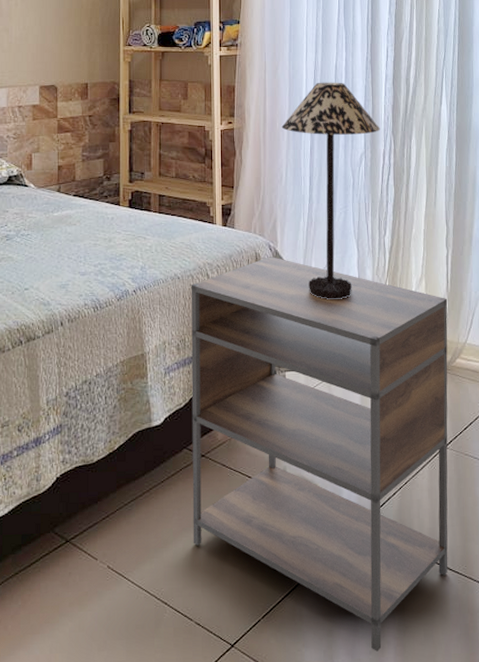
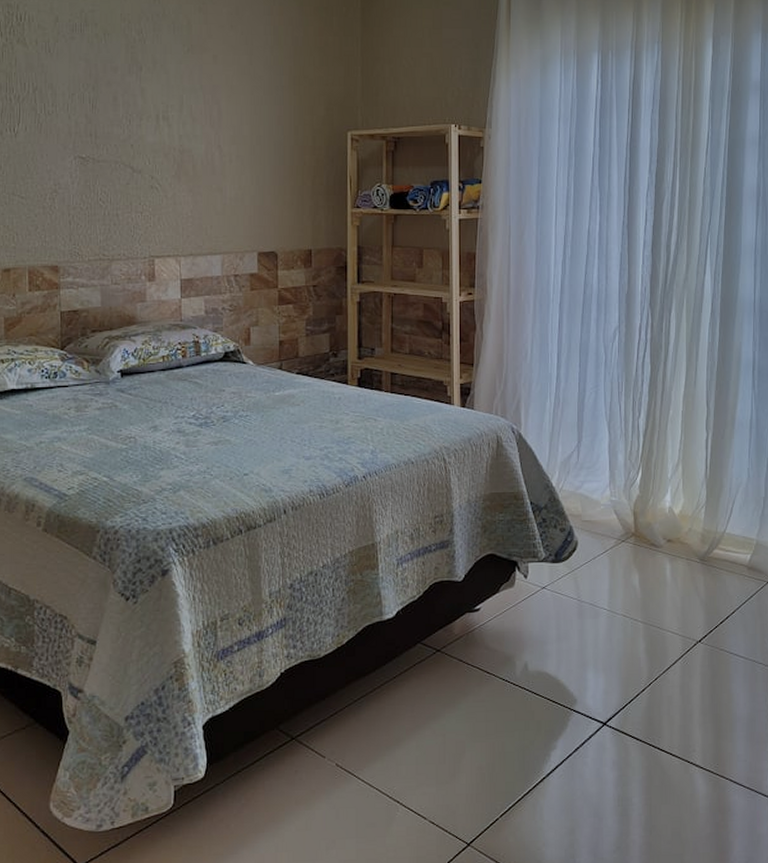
nightstand: present [191,257,448,651] -> none [426,440,706,850]
table lamp: present [281,82,380,300] -> none [527,249,637,487]

